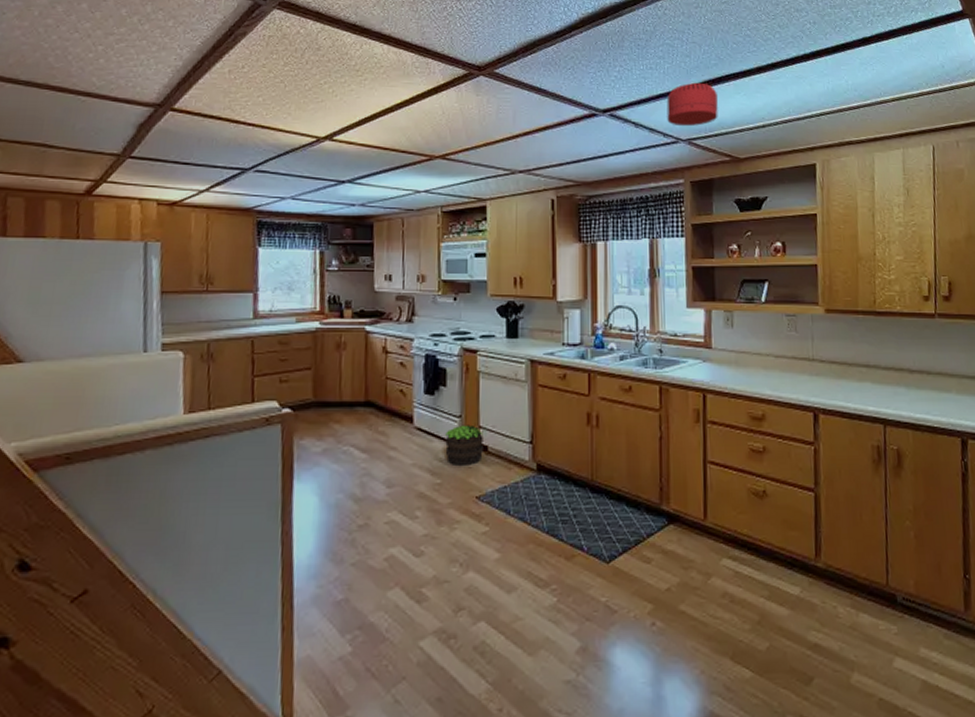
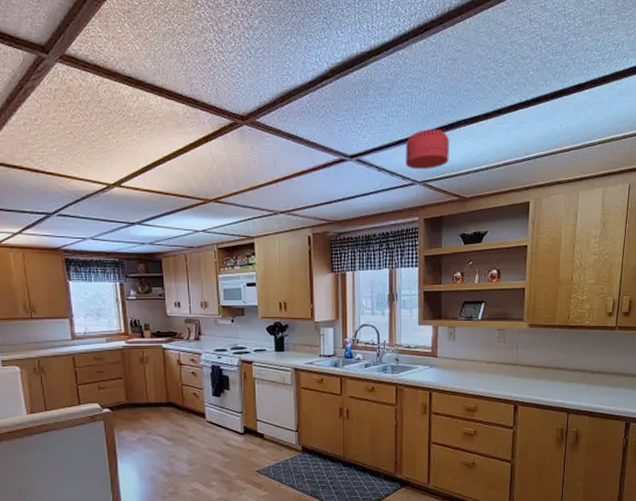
potted plant: present [445,424,483,465] -> none [231,418,260,449]

